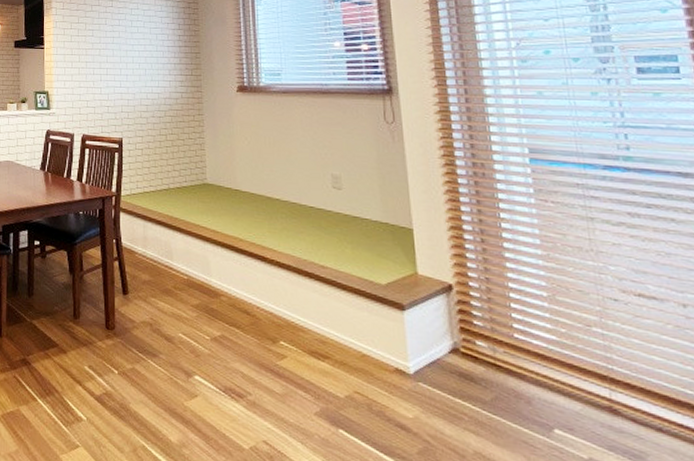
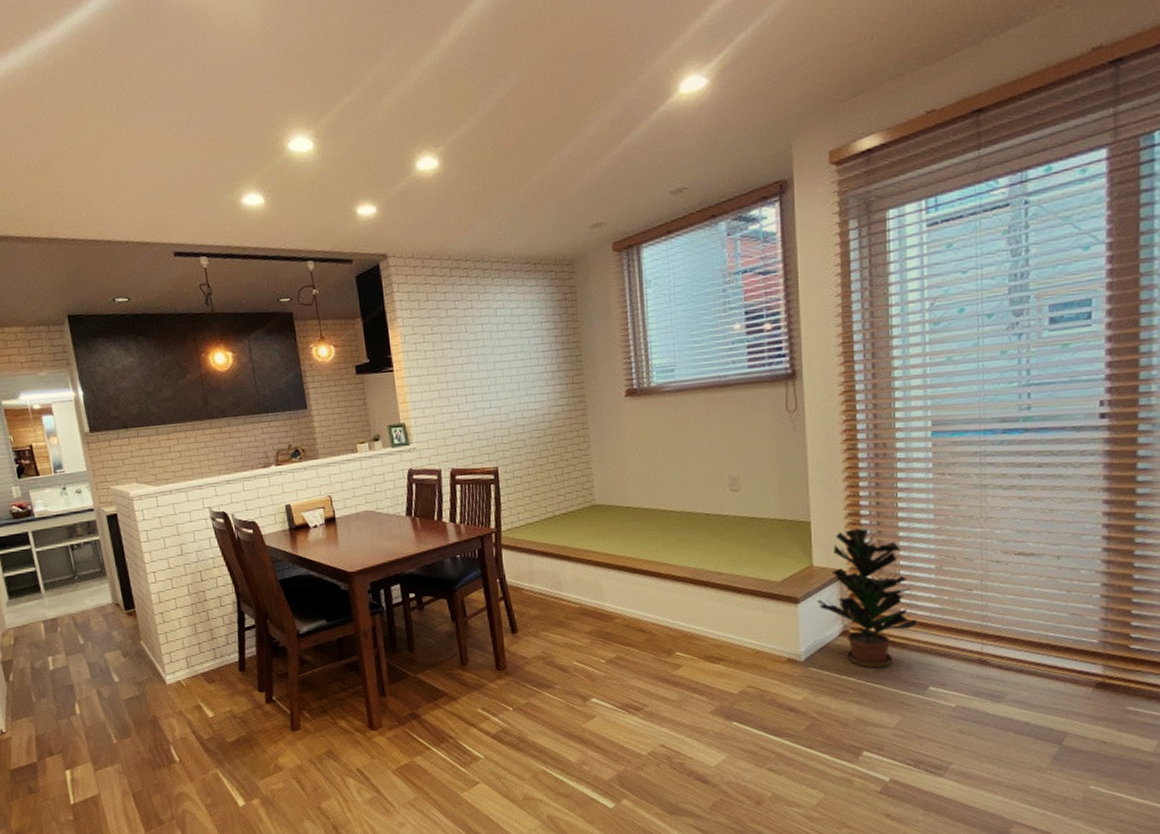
potted plant: none [424,242,534,397] -> present [818,528,918,668]

